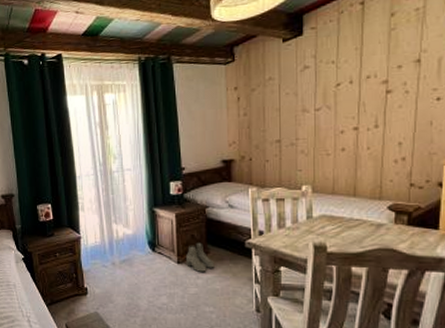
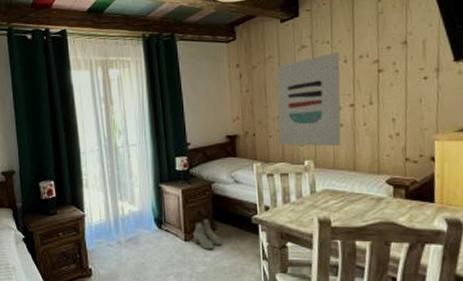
wall art: none [276,72,345,172] -> present [276,51,341,147]

